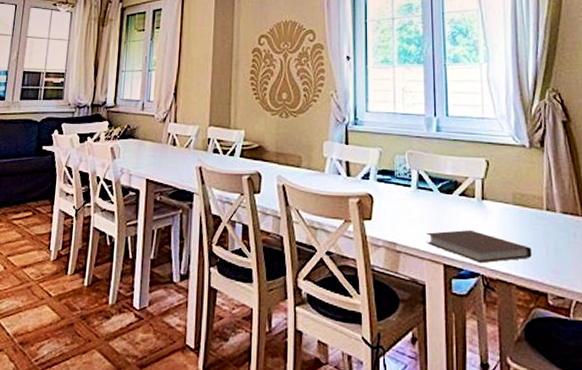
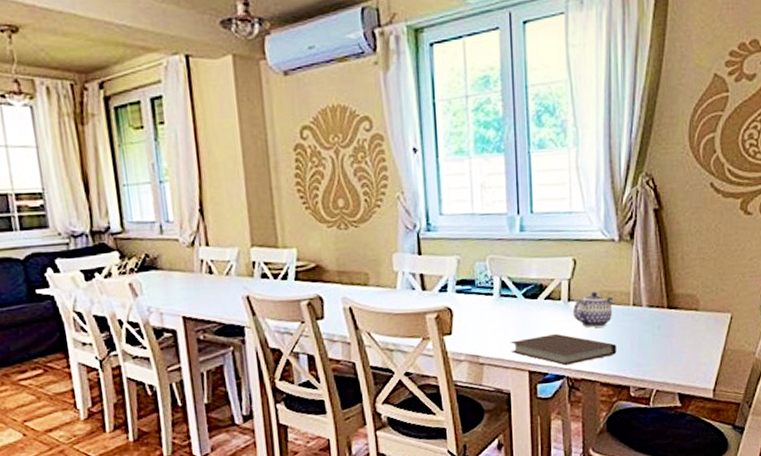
teapot: none [487,193,526,228] -> present [573,292,613,328]

